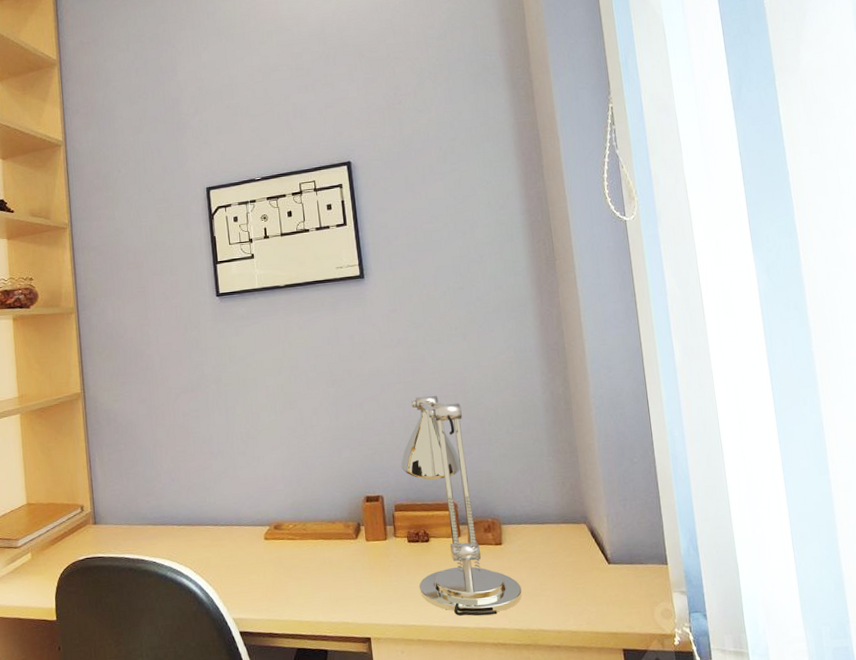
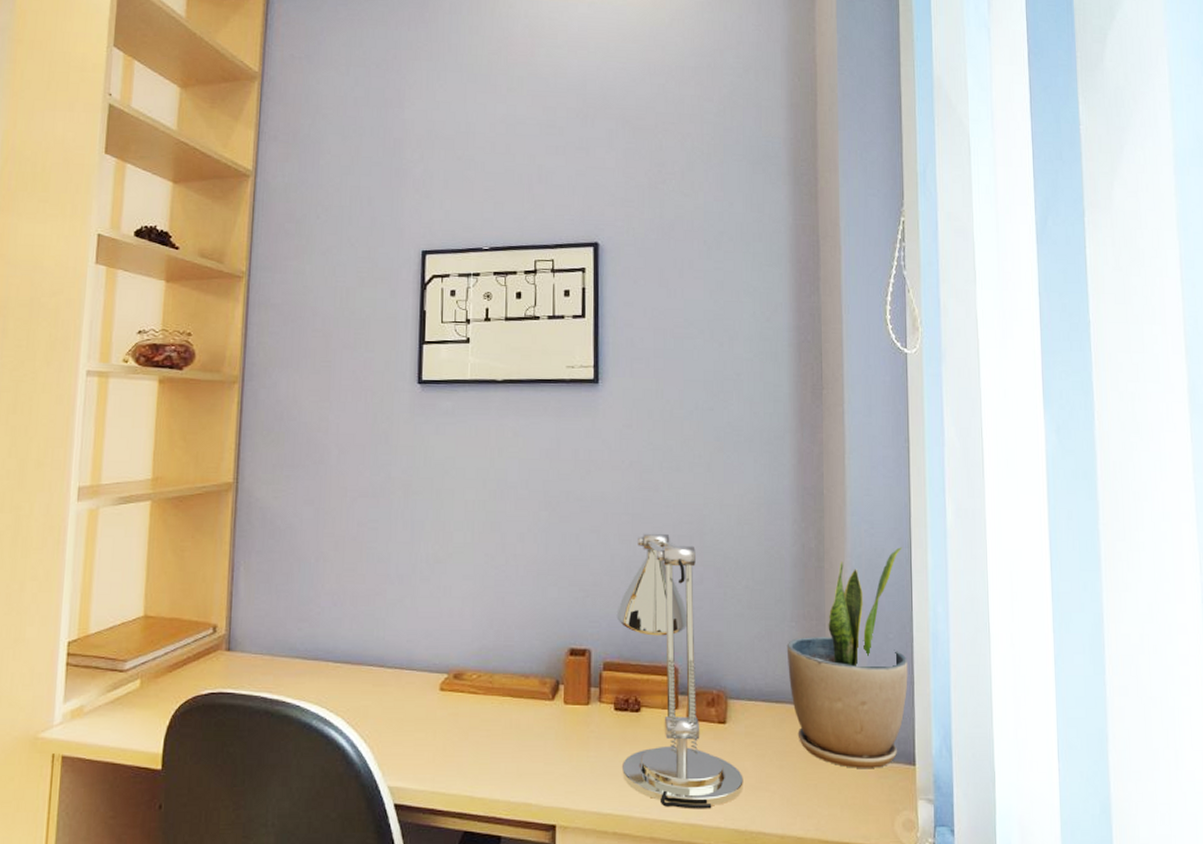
potted plant: none [546,385,655,572] -> present [786,547,908,768]

